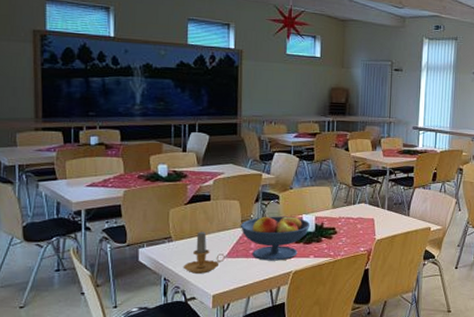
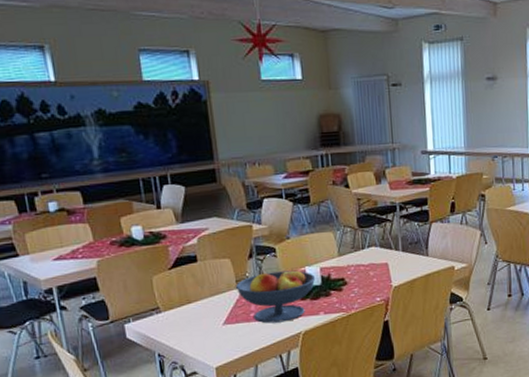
candle: present [183,230,225,274] -> none [177,297,224,346]

